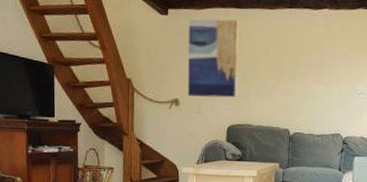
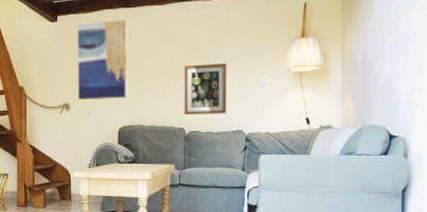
wall art: none [289,69,329,118] -> present [184,62,227,114]

